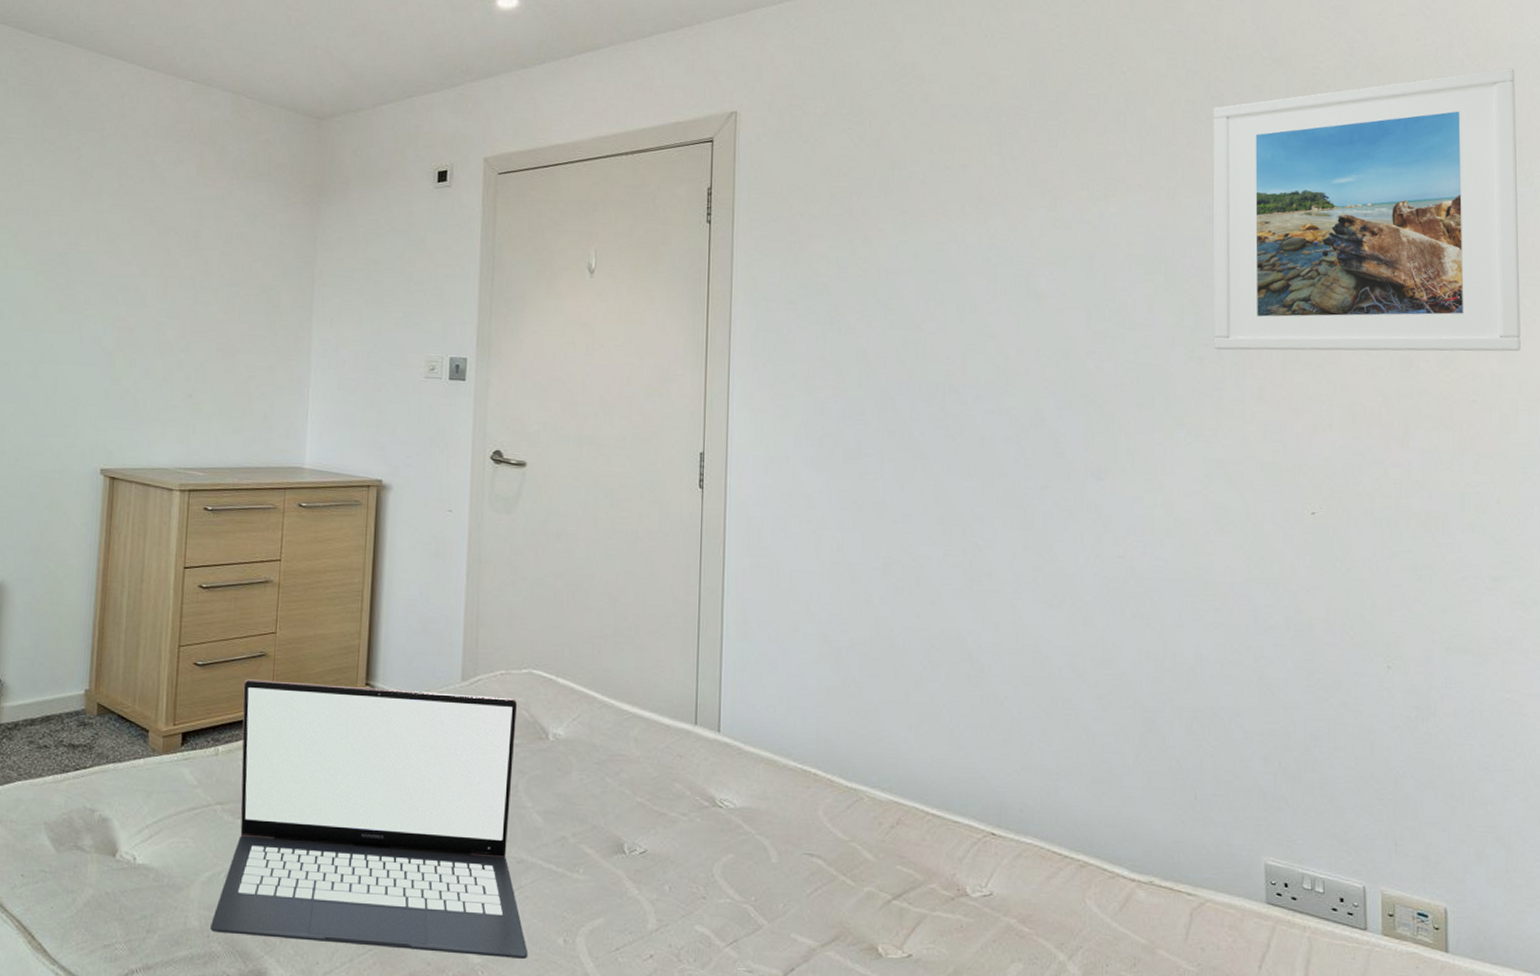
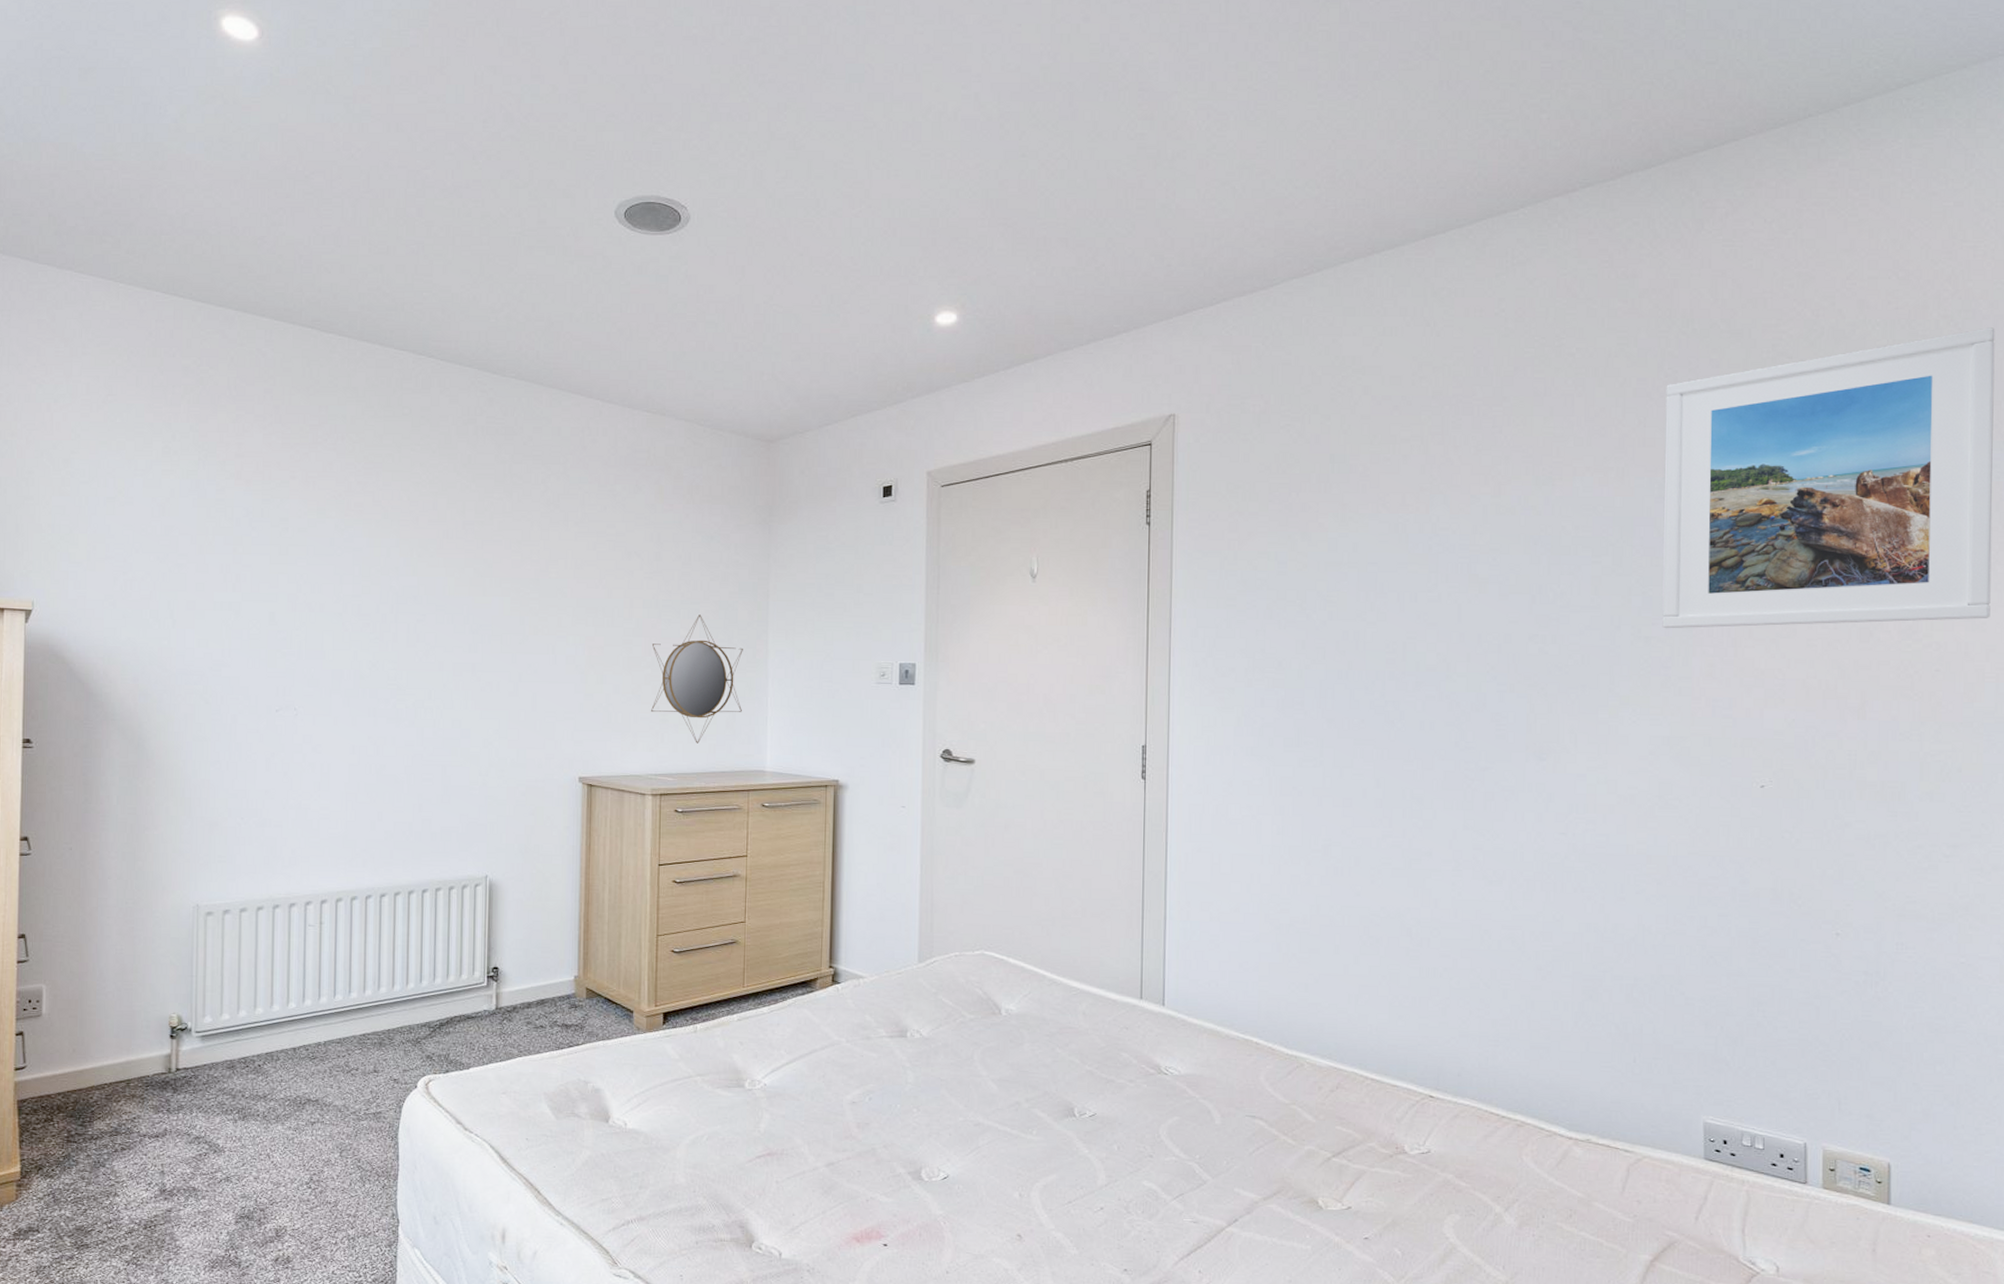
home mirror: none [183,297,285,436] -> present [651,614,743,744]
laptop: present [211,679,528,959] -> none [696,964,987,1211]

